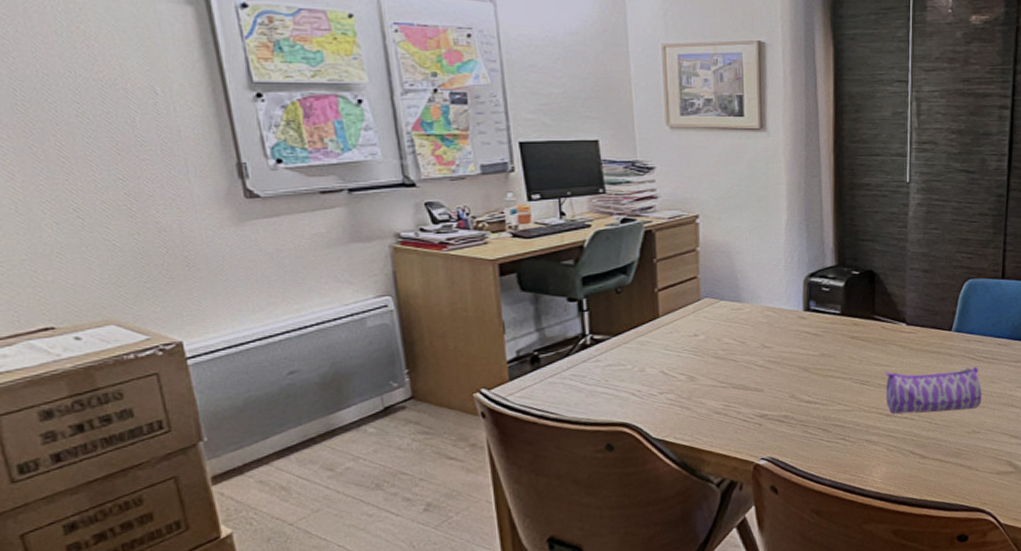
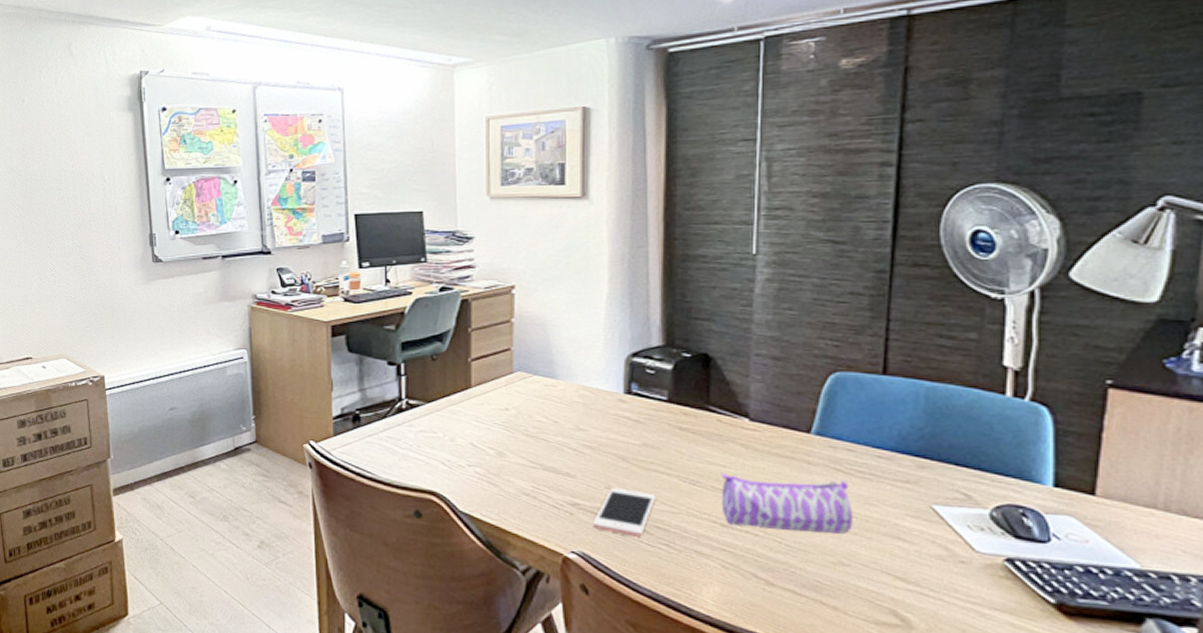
cell phone: none [780,395,833,437] -> present [593,487,655,538]

